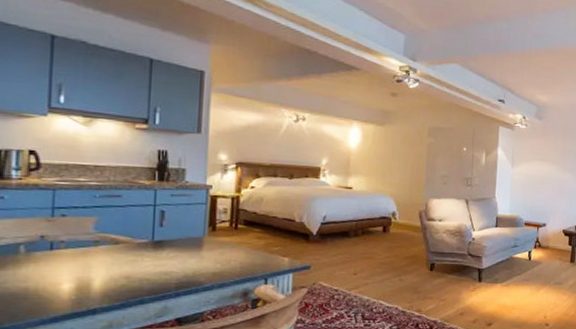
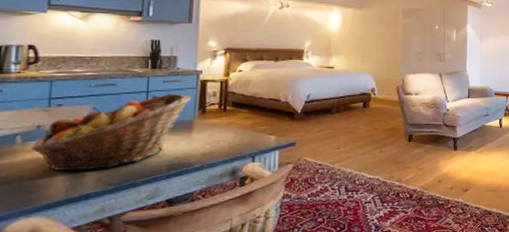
fruit basket: none [35,207,202,285] -> present [31,93,192,172]

